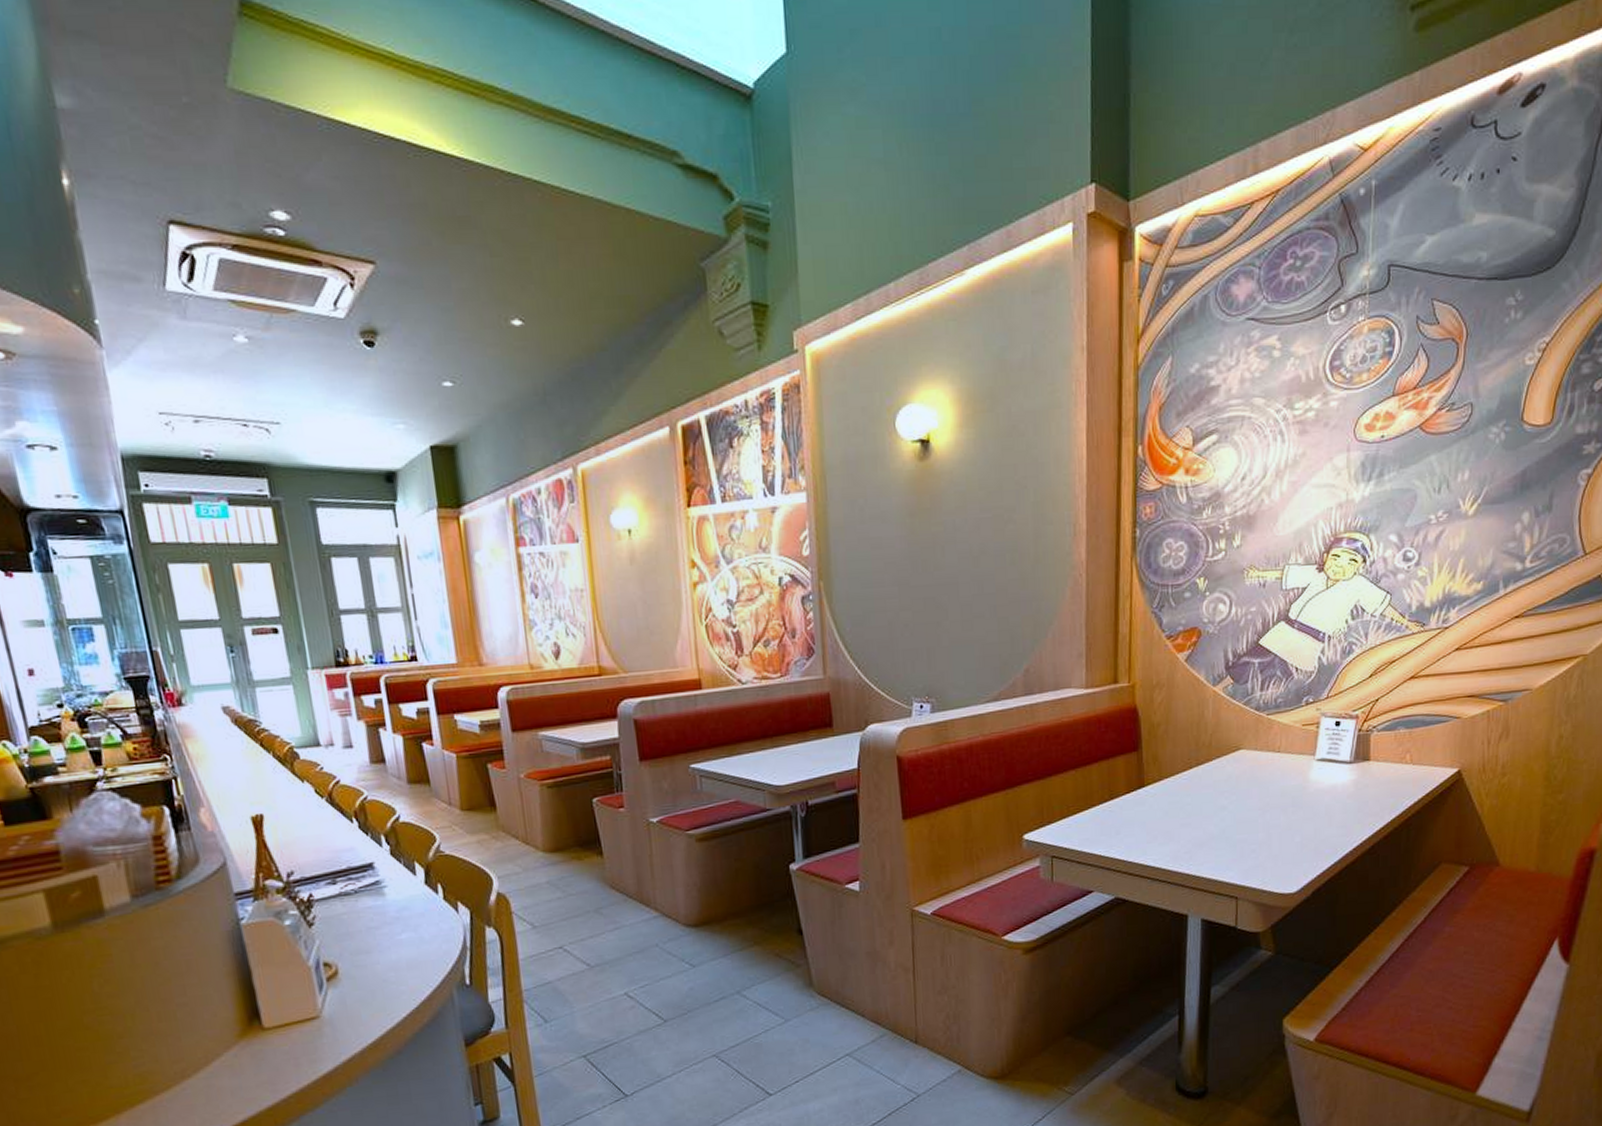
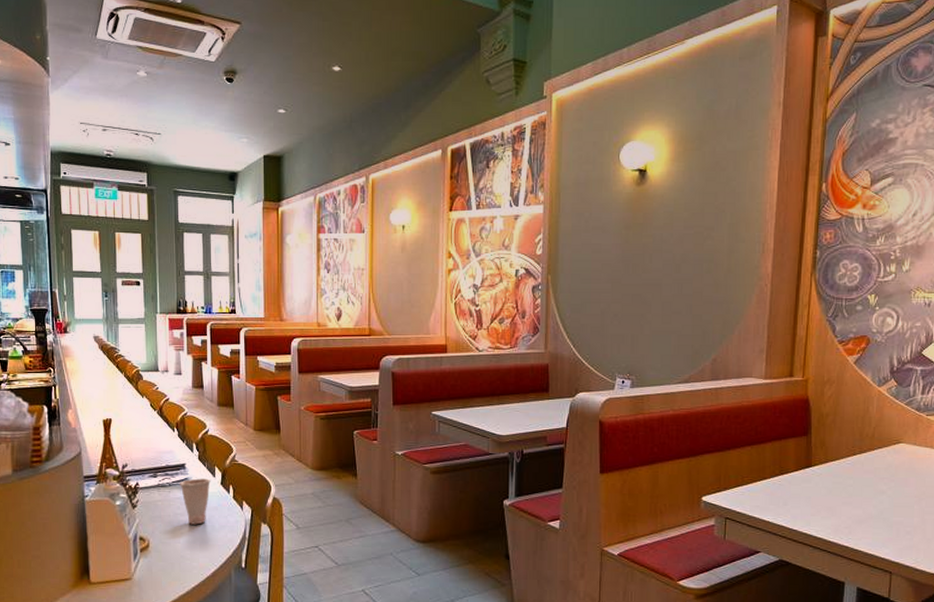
cup: none [369,878,411,939] -> present [180,478,211,525]

